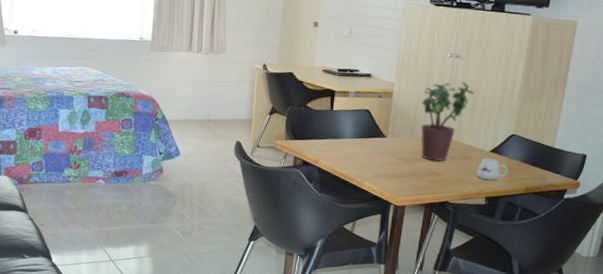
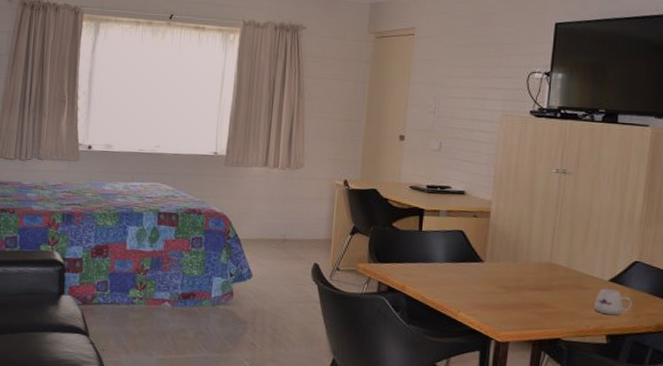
potted plant: present [420,82,474,162] -> none [524,200,586,292]

